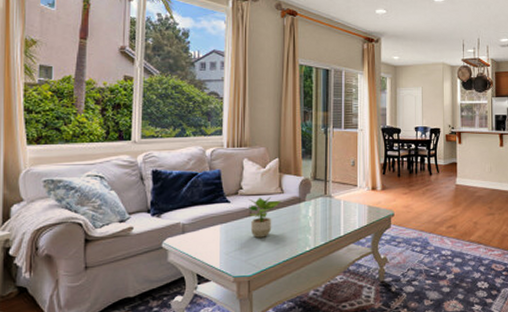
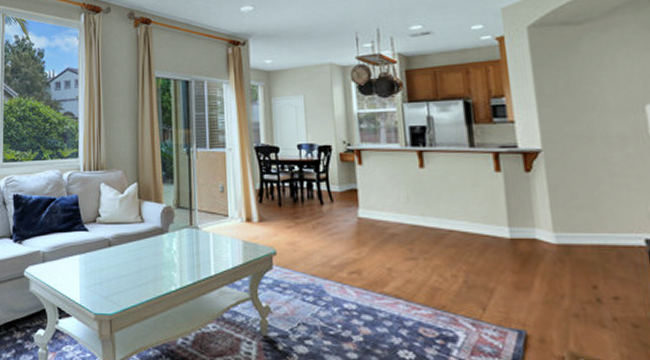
potted plant: present [249,196,281,238] -> none [107,226,142,272]

